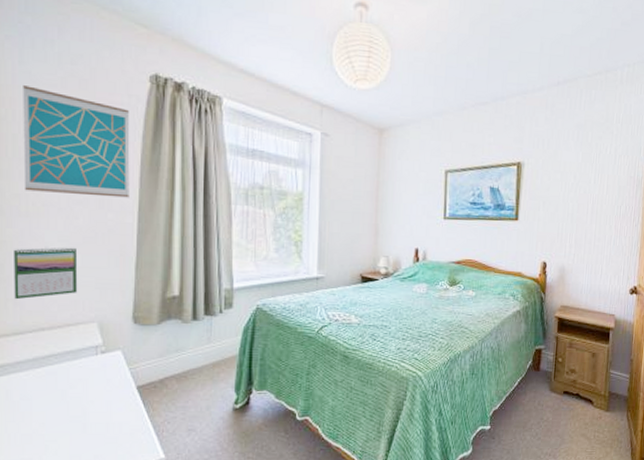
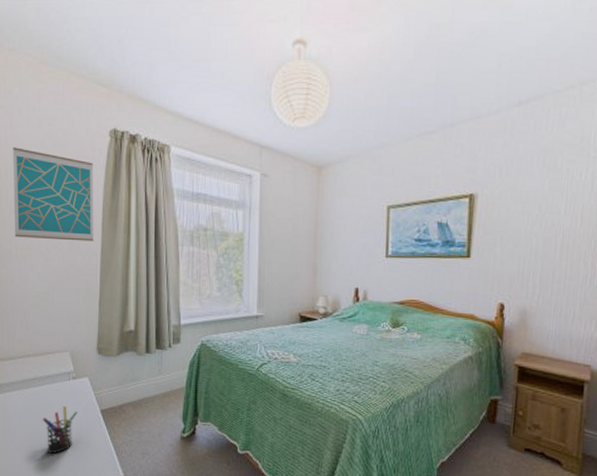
calendar: present [14,247,78,300] -> none [8,285,54,330]
pen holder: none [60,384,108,441] -> present [42,405,78,454]

